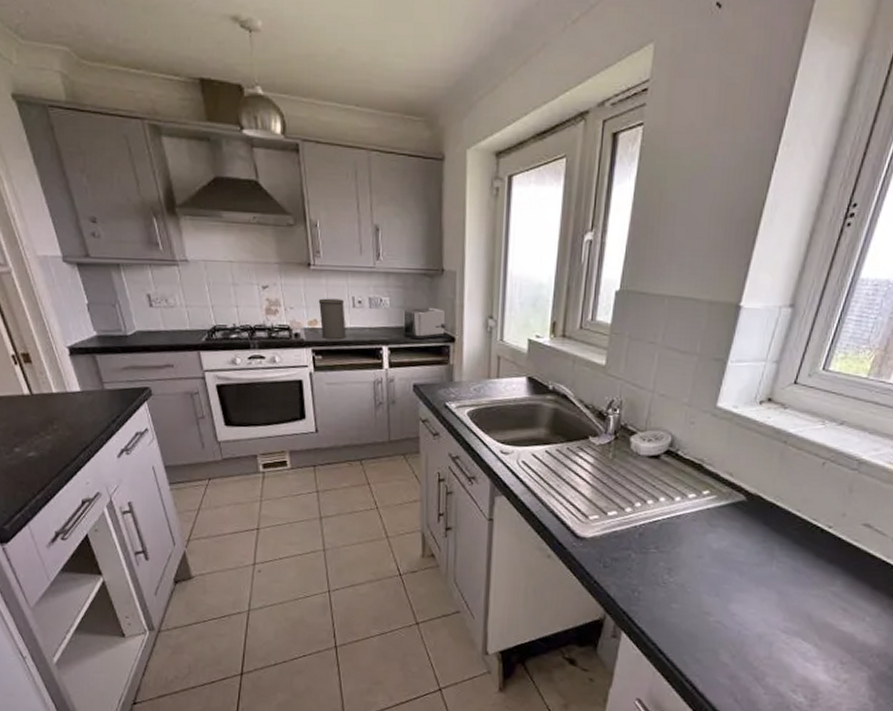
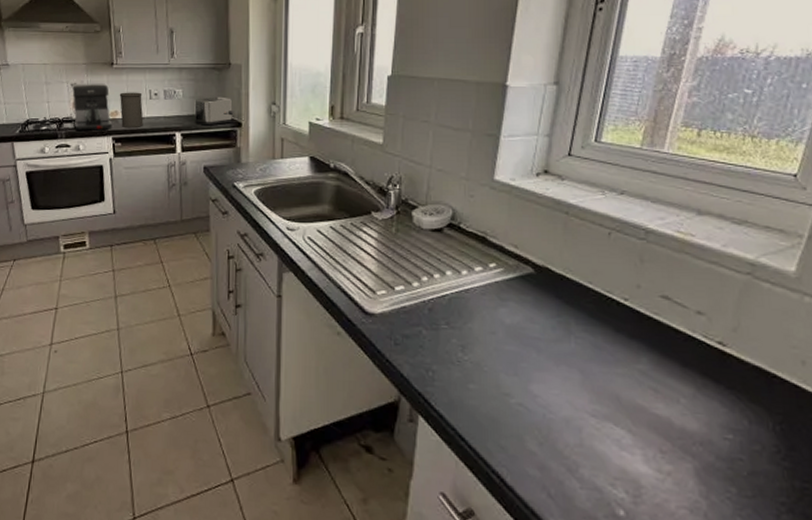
coffee maker: none [263,285,312,342] -> present [71,83,113,132]

